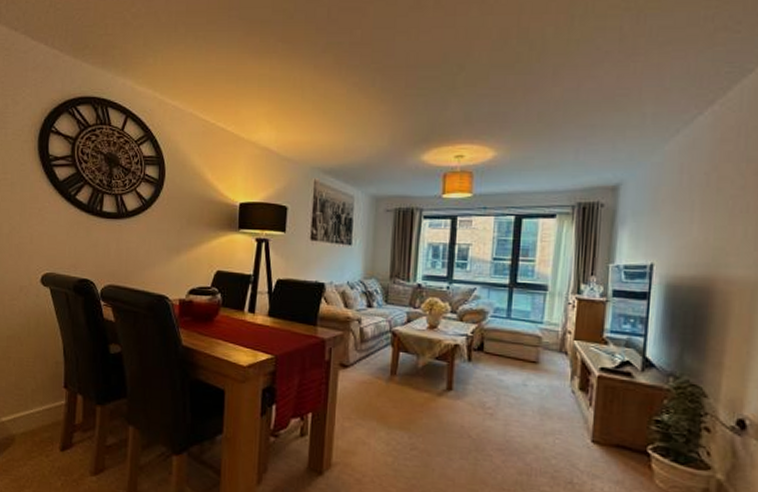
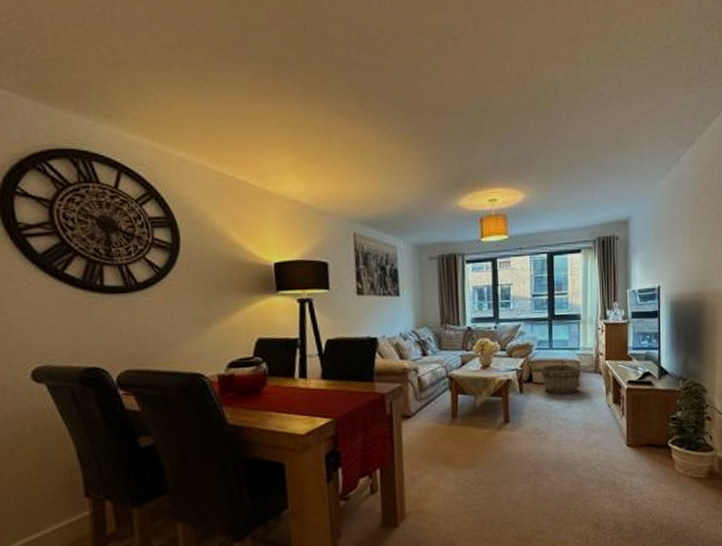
wooden bucket: none [494,331,543,372] -> present [541,359,581,395]

